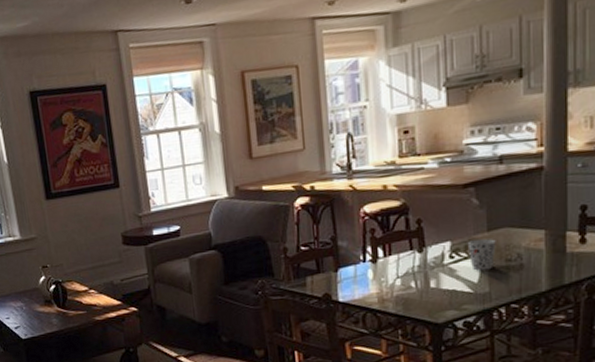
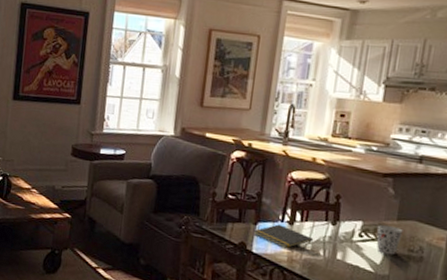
notepad: none [335,265,402,290] -> present [253,224,314,249]

